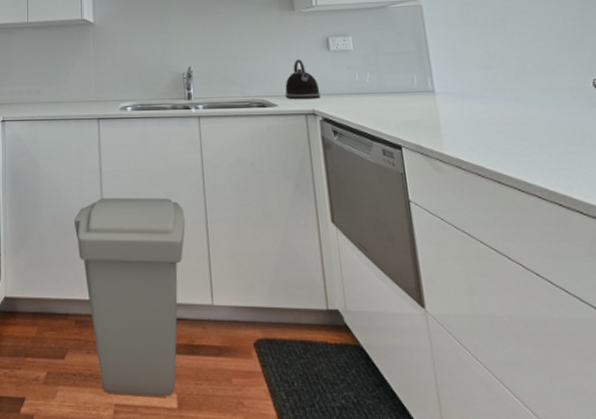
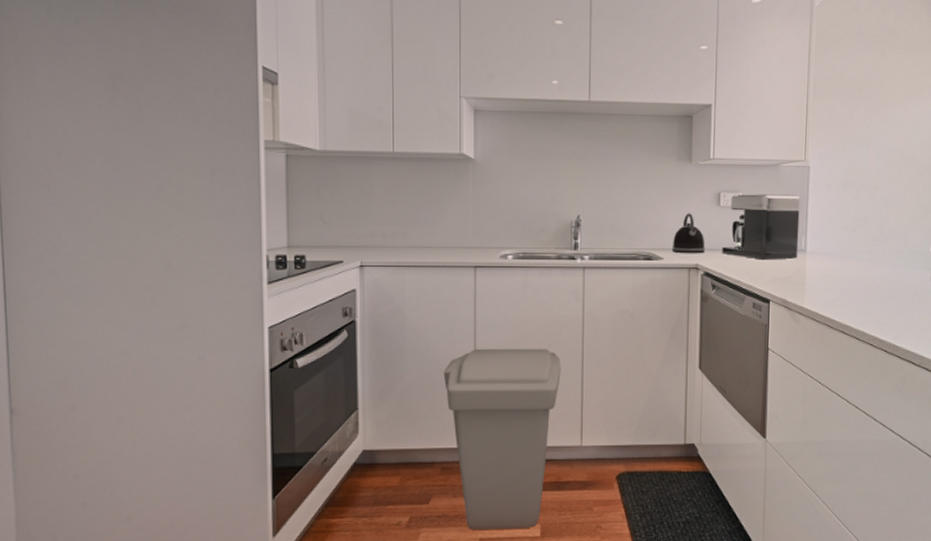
coffee maker: none [338,34,426,103] -> present [722,194,800,260]

